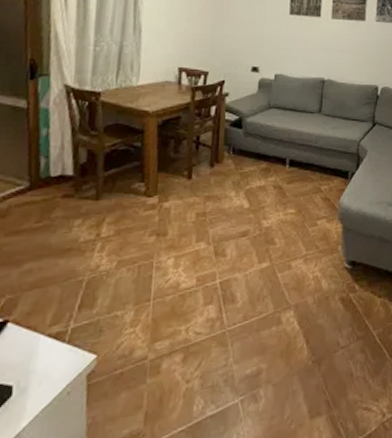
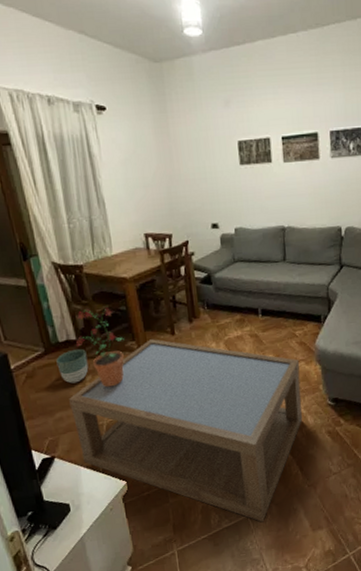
planter: none [41,186,82,228] -> present [56,348,89,384]
coffee table: none [45,182,320,409] -> present [69,339,302,523]
potted plant: none [70,142,132,235] -> present [75,307,124,388]

